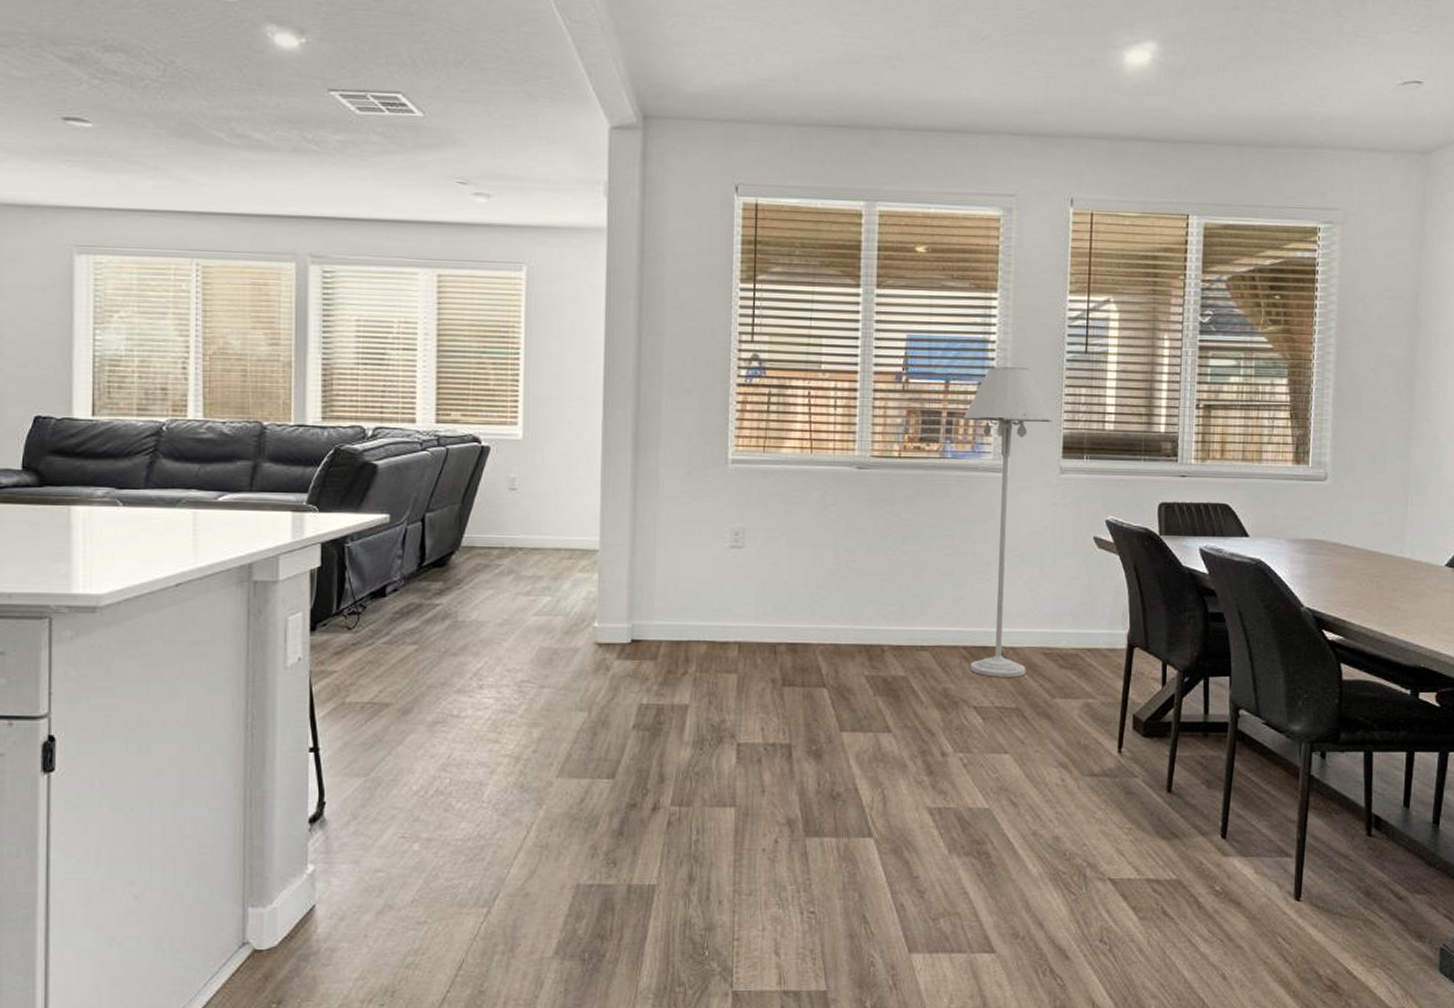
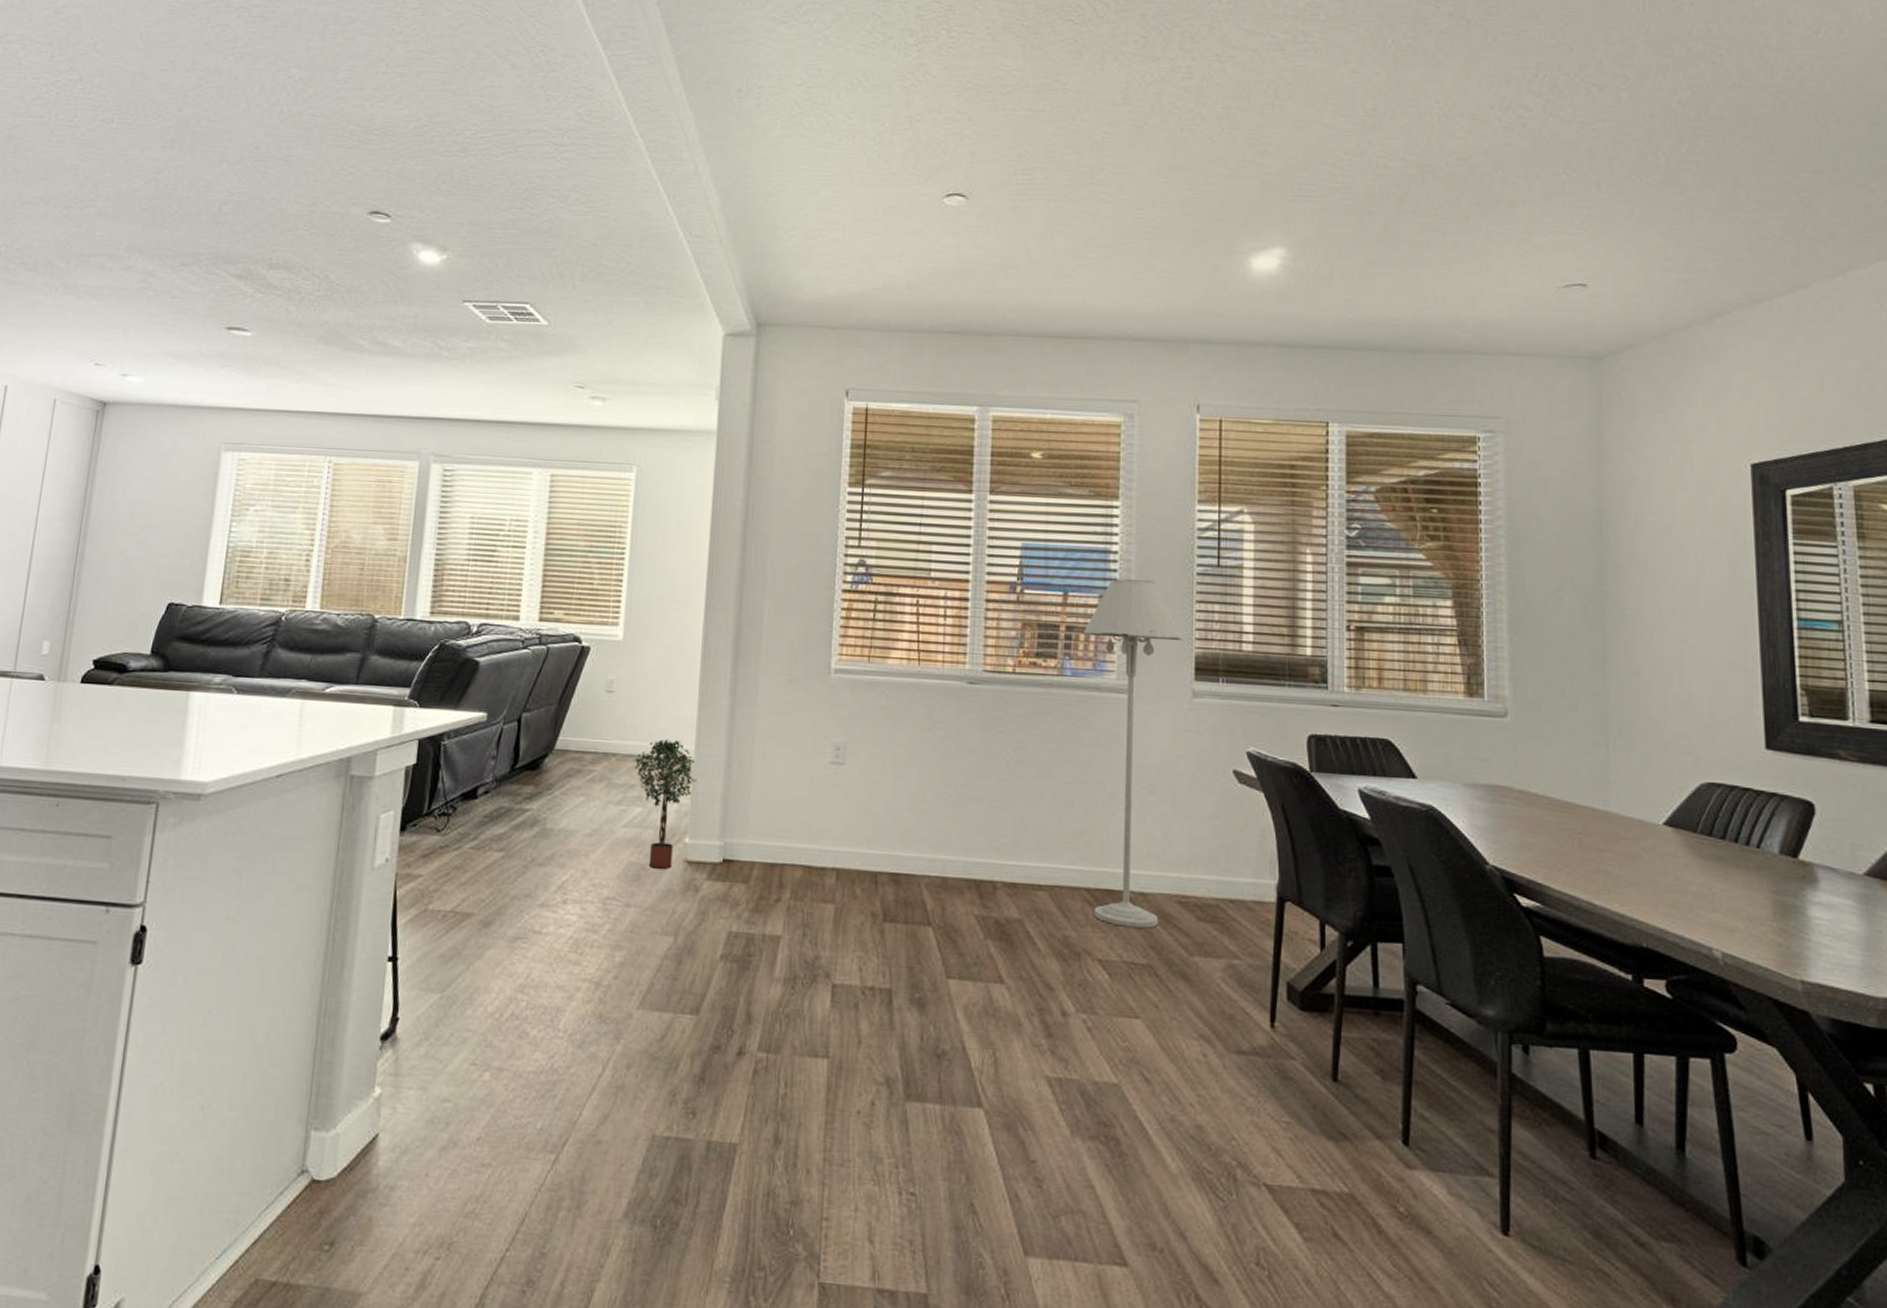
potted tree: none [540,531,603,652] -> present [634,738,697,869]

